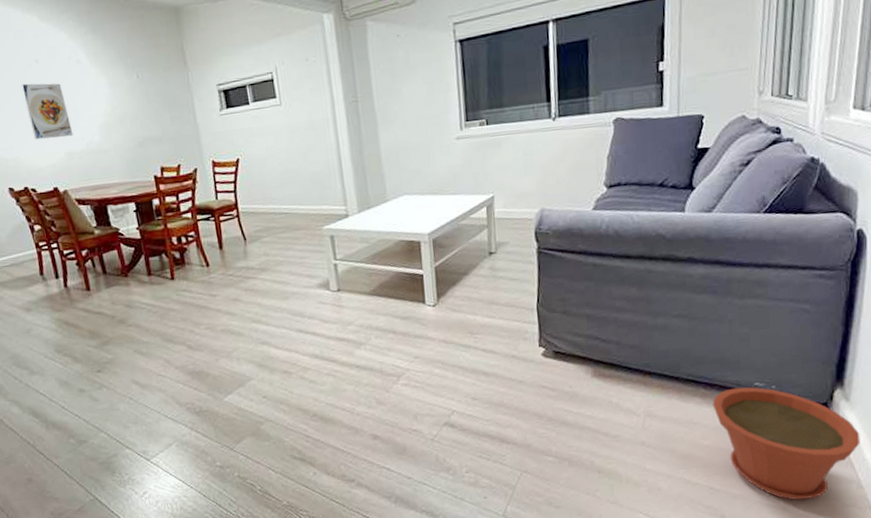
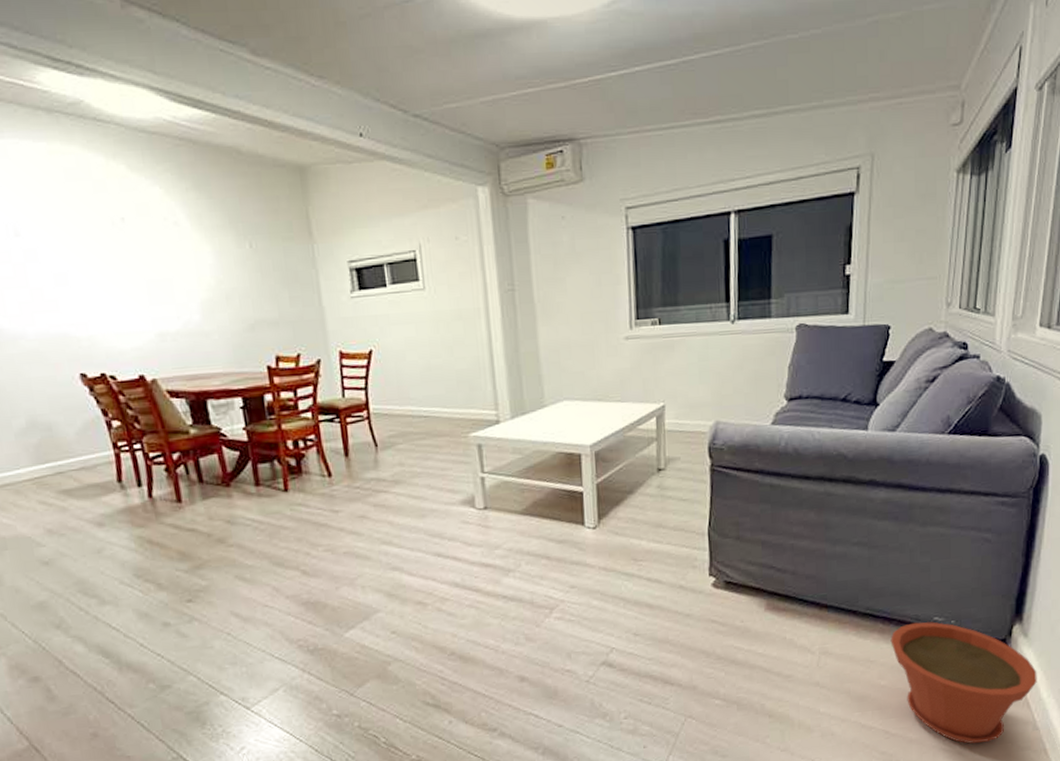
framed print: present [21,83,74,140] -> none [100,246,167,316]

